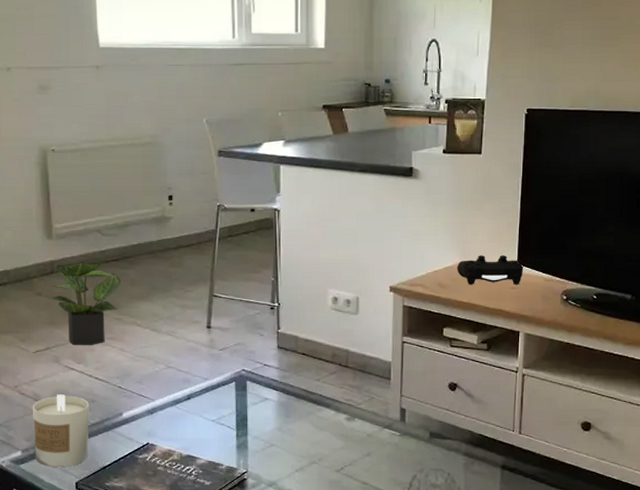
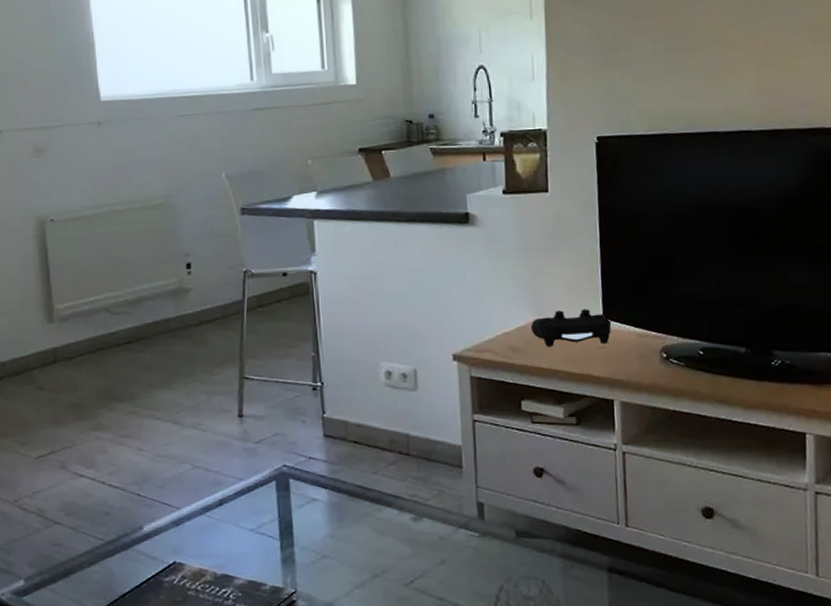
candle: present [33,394,89,468] -> none [36,507,104,599]
potted plant: present [48,262,122,345] -> none [51,347,136,446]

